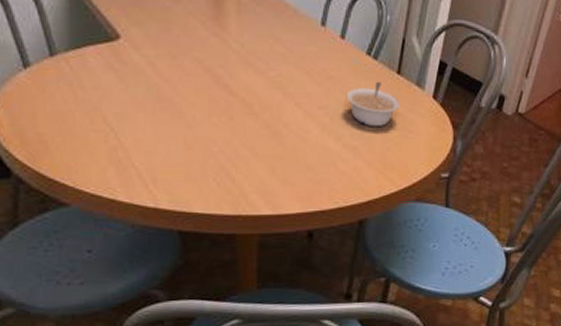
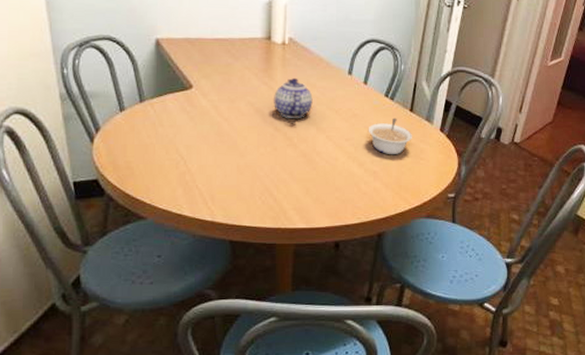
teapot: none [227,28,277,80] -> present [274,77,313,118]

